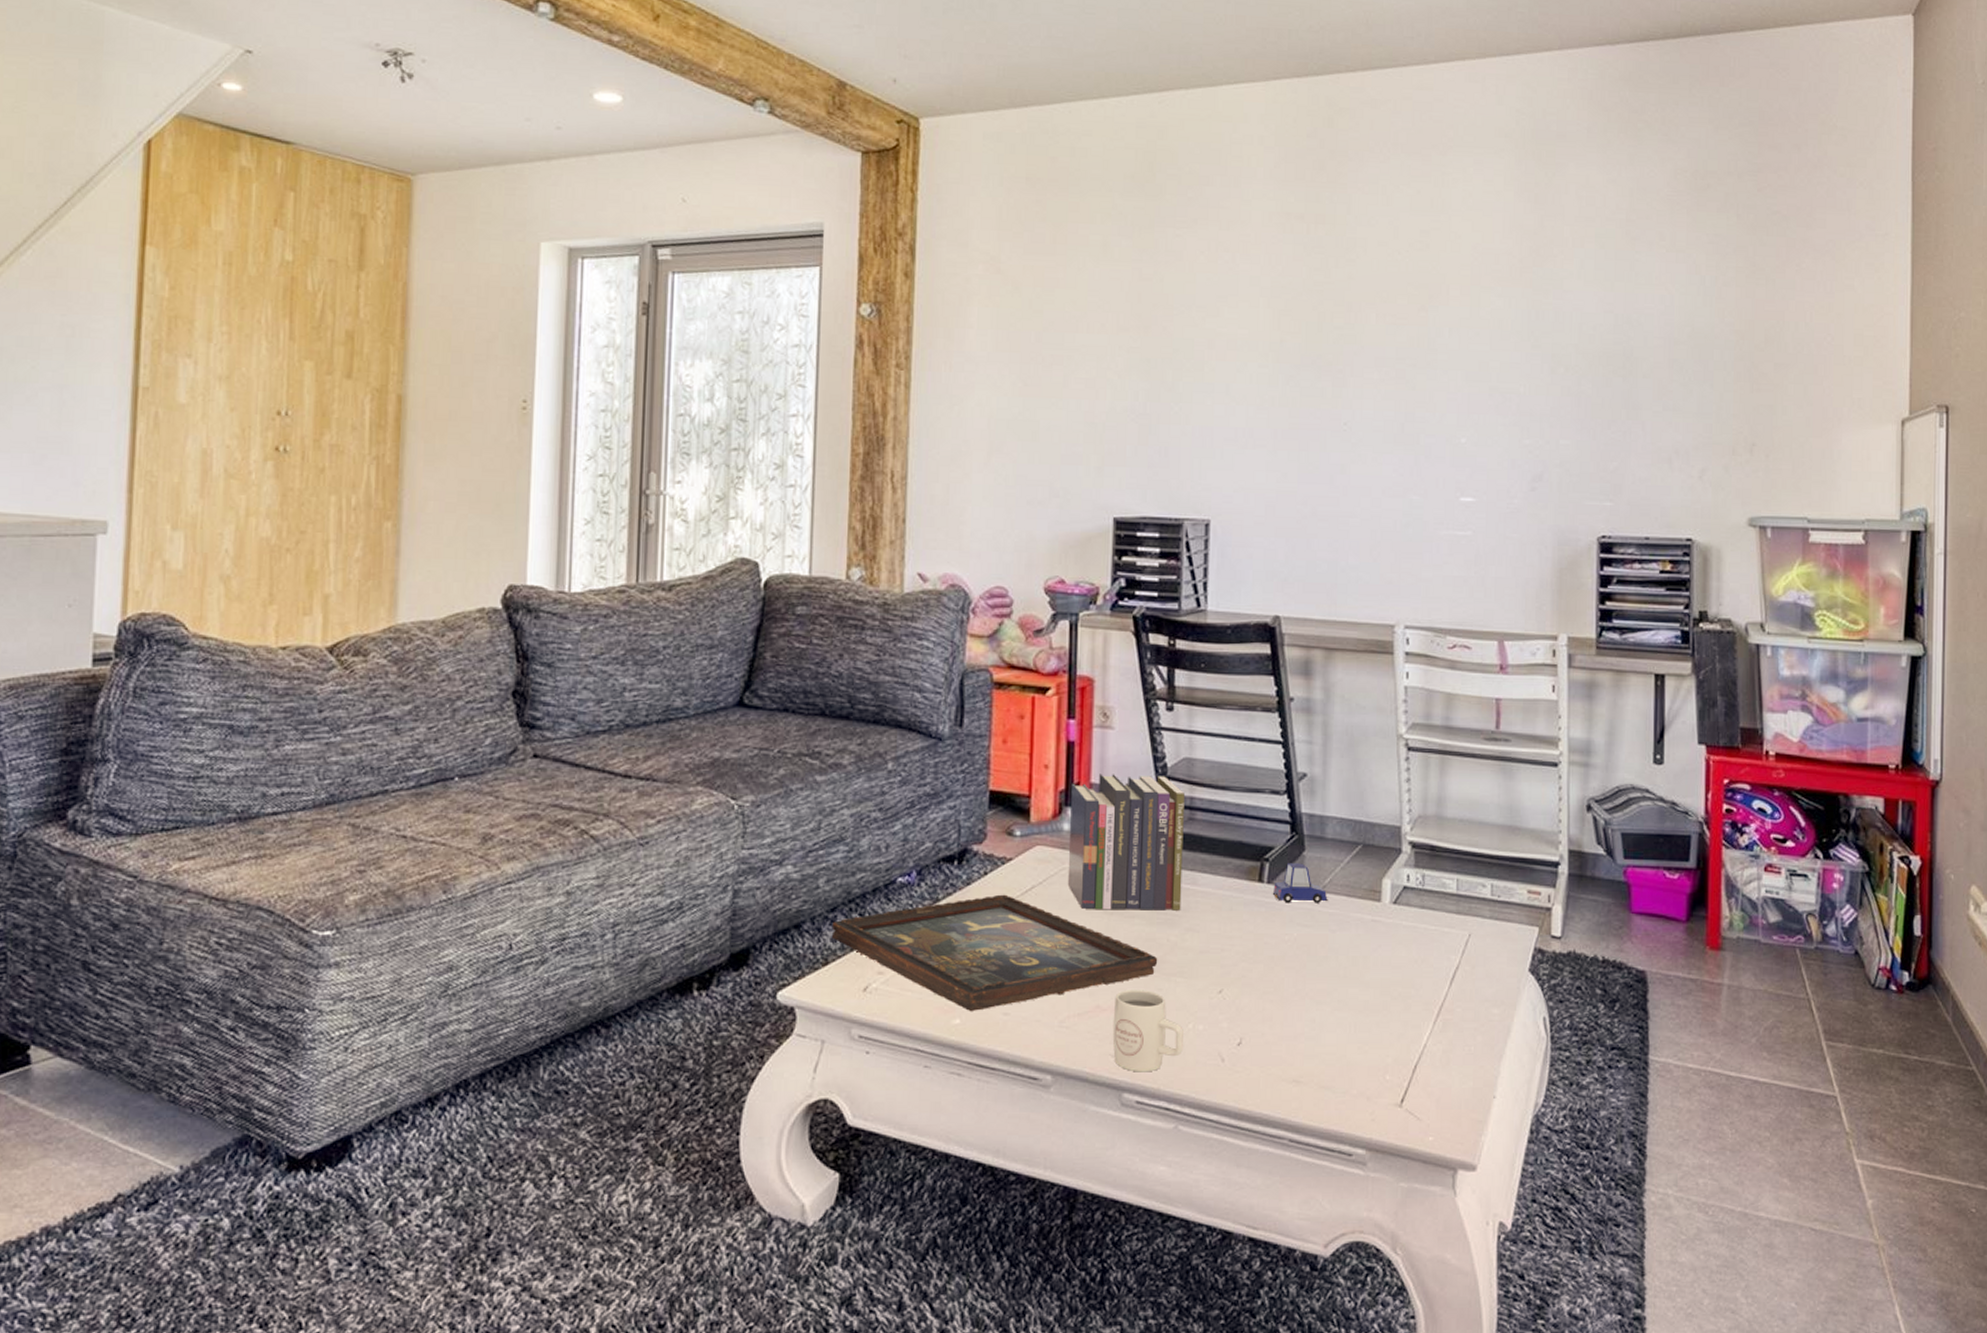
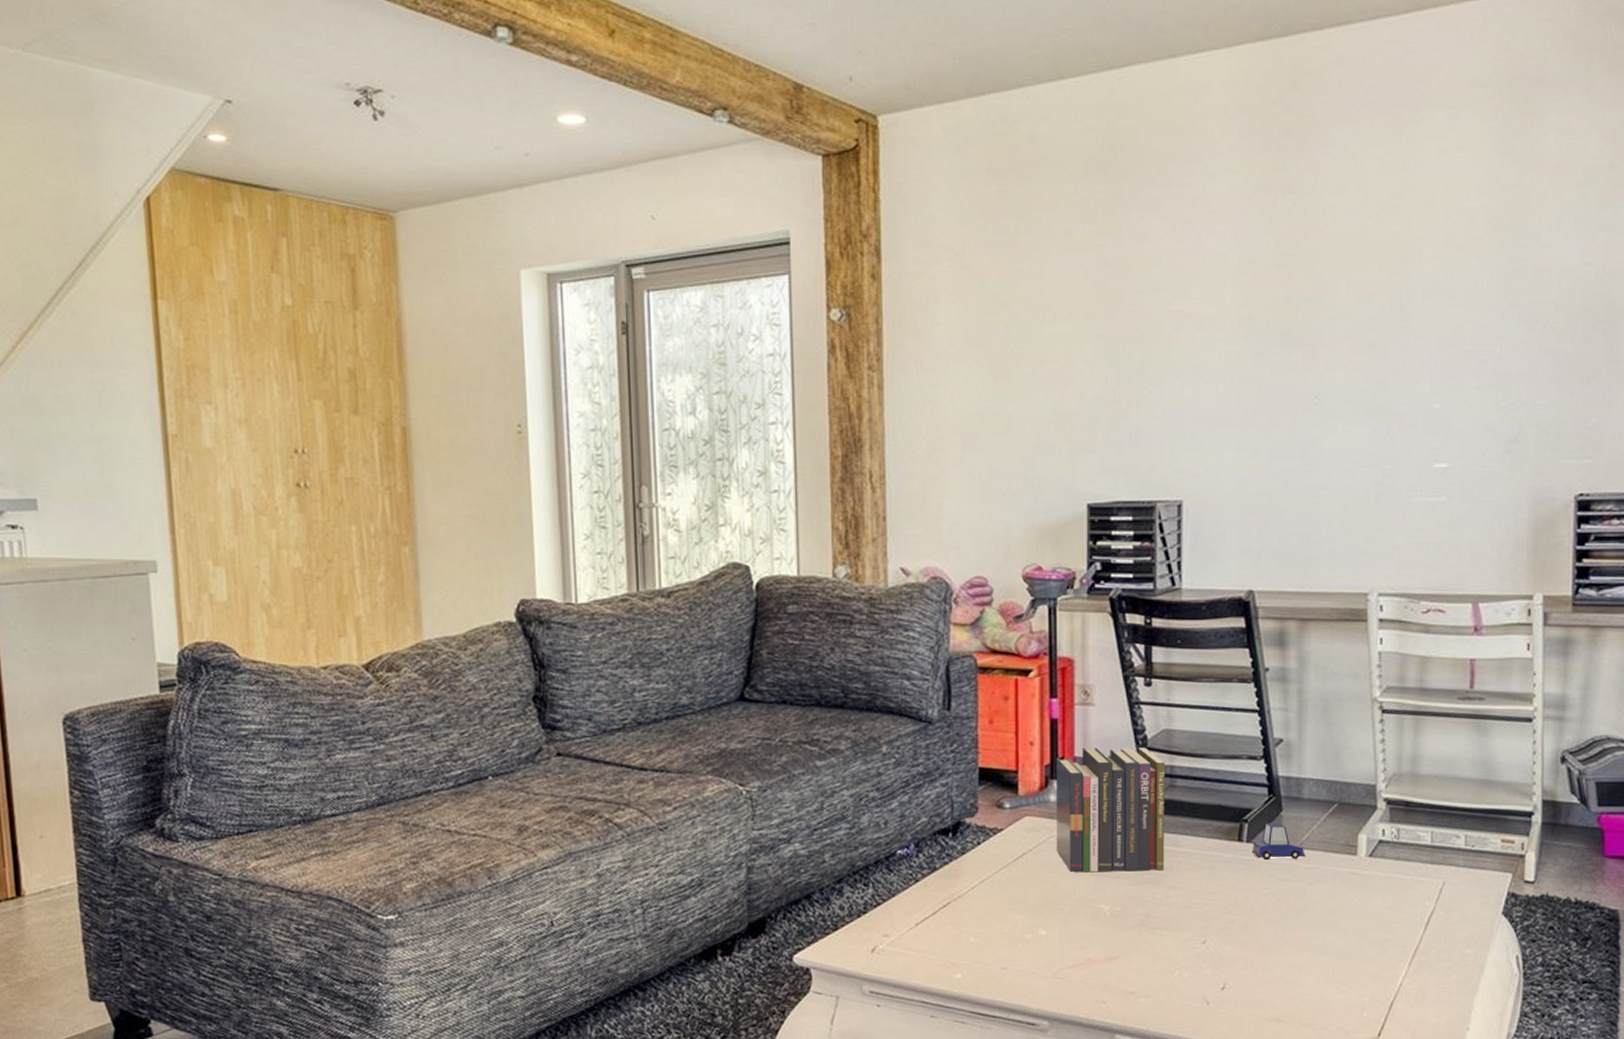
decorative tray: present [832,894,1158,1012] -> none [840,861,1144,968]
mug: present [1112,990,1184,1072] -> none [1103,943,1171,1016]

